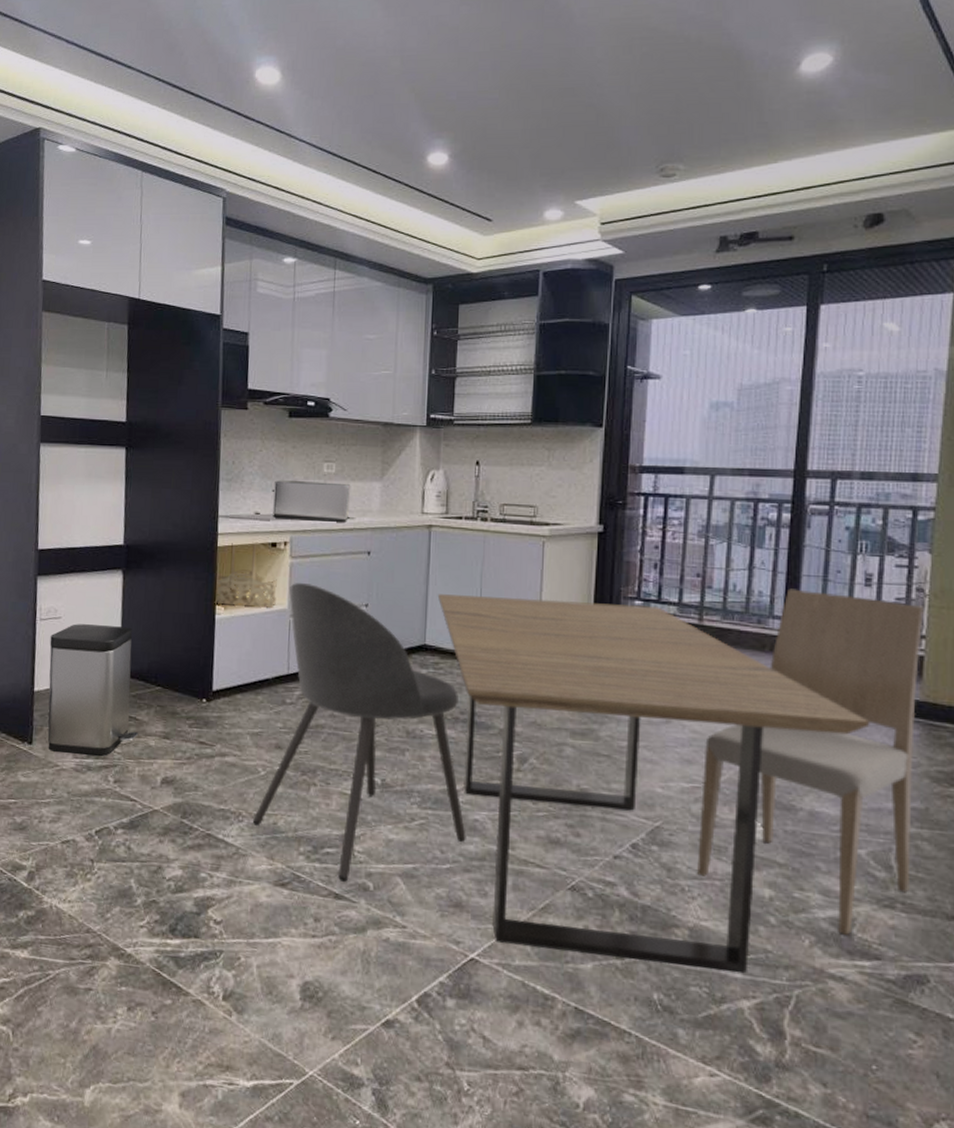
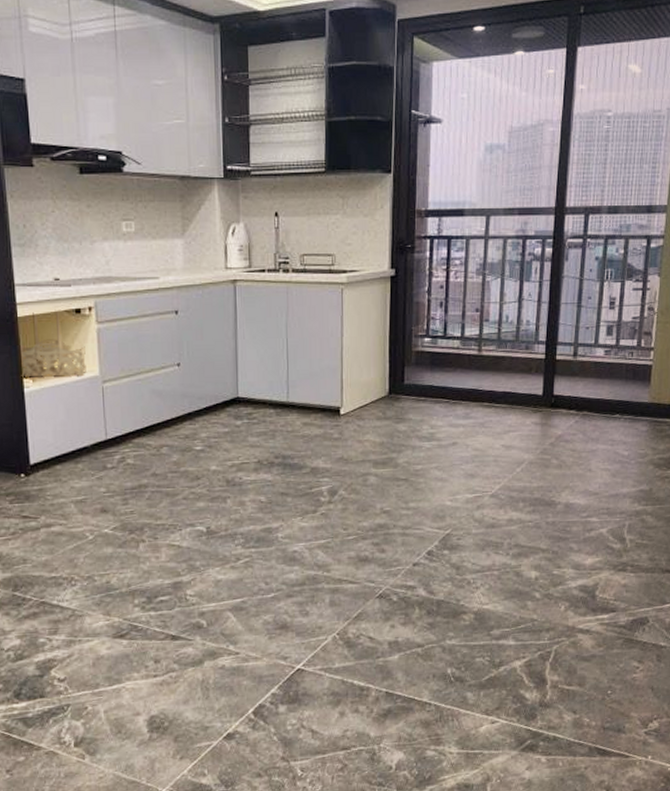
dining chair: present [252,582,466,883] -> none [85,347,287,625]
toaster: present [272,479,351,522] -> none [69,241,153,283]
dining table: present [437,594,870,973] -> none [246,342,611,651]
dining chair: present [697,588,924,935] -> none [480,316,653,597]

